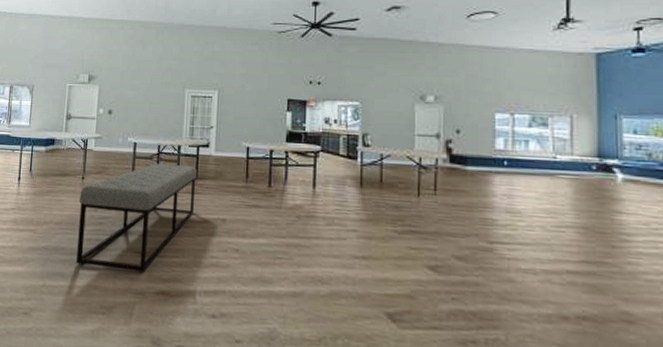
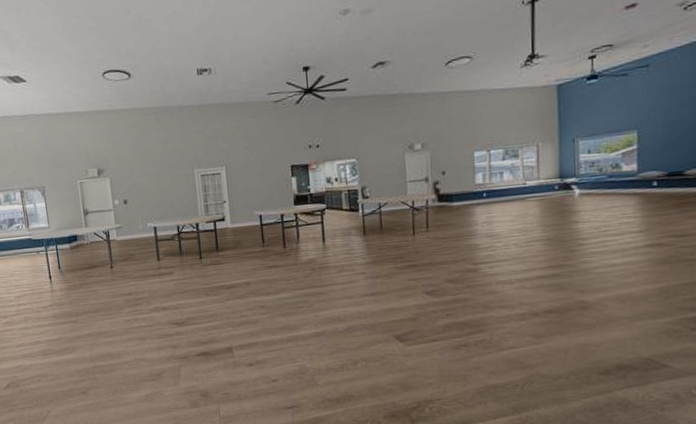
bench: present [76,163,197,272] -> none [112,240,220,343]

